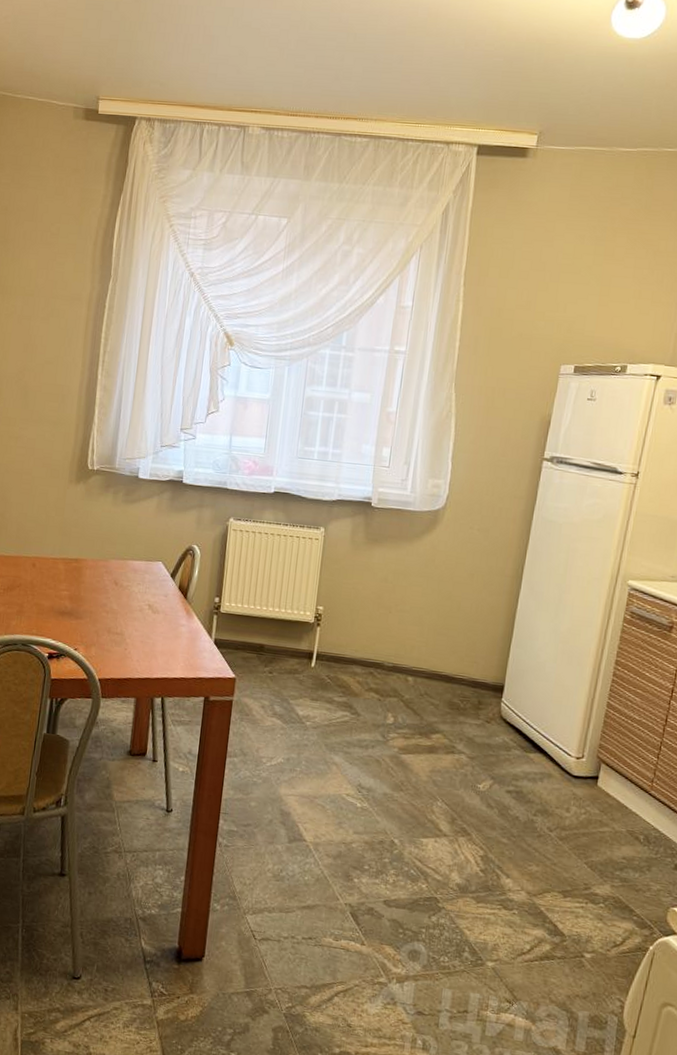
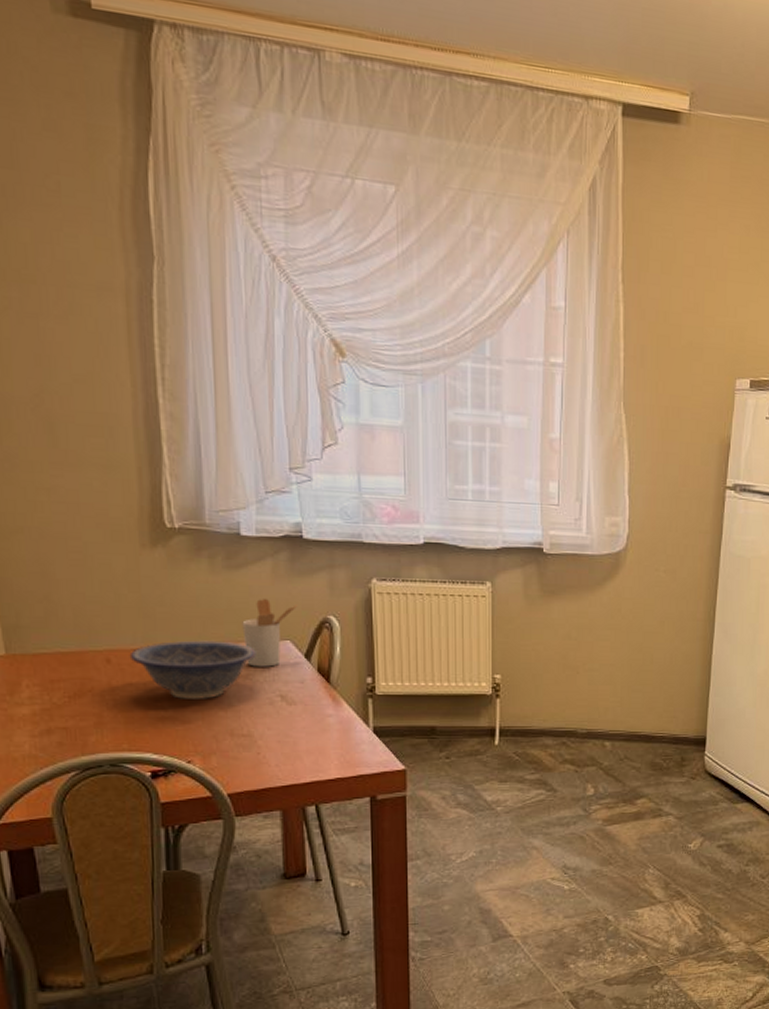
decorative bowl: none [48,555,136,602] -> present [129,640,256,699]
utensil holder: none [128,527,172,582] -> present [242,598,298,667]

